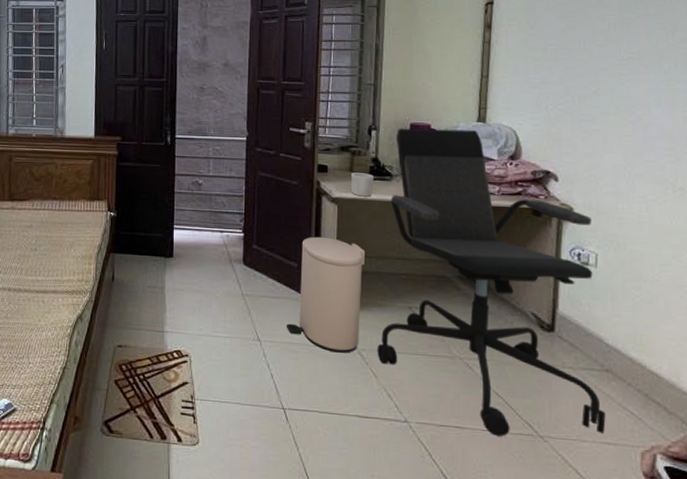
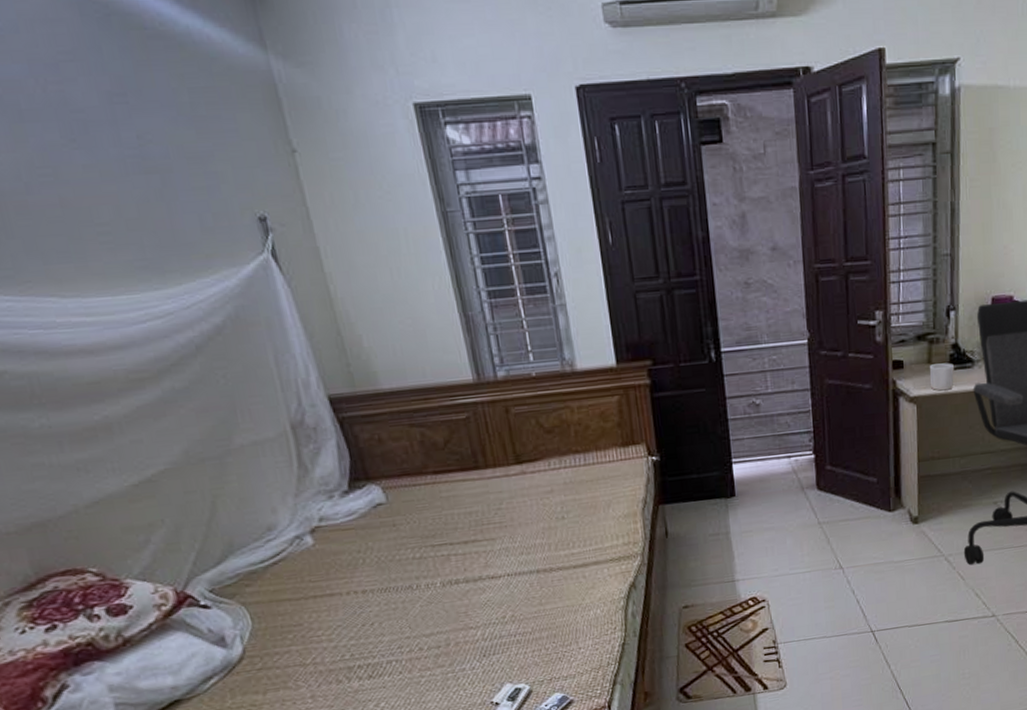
pedal bin: present [286,236,366,353] -> none [868,443,949,564]

